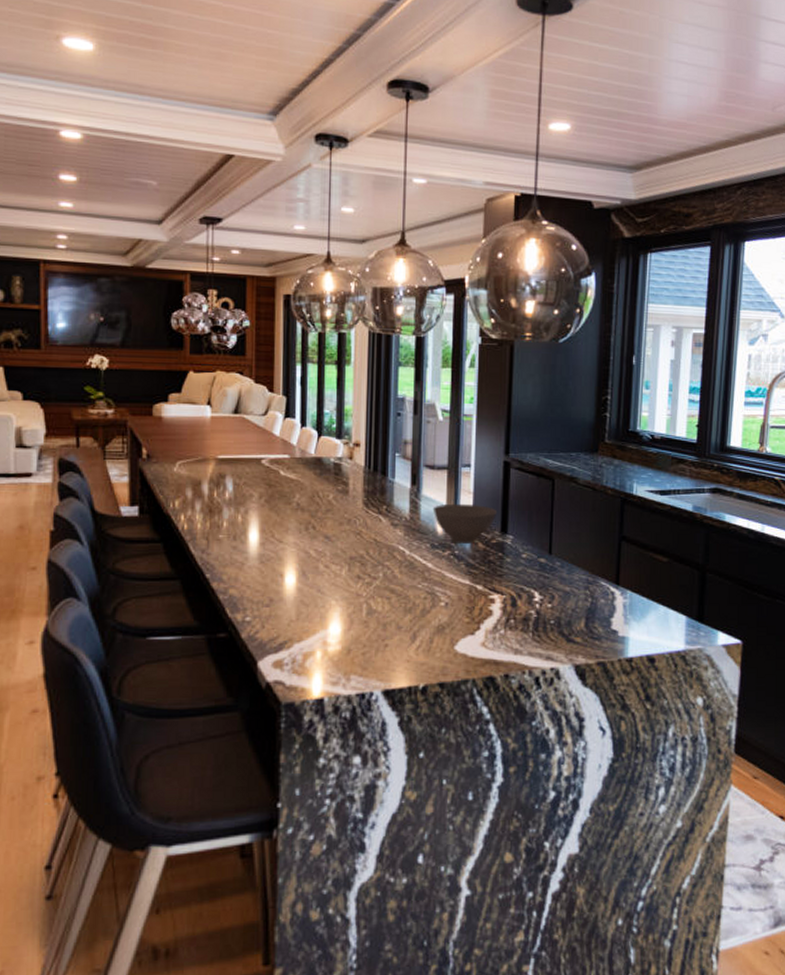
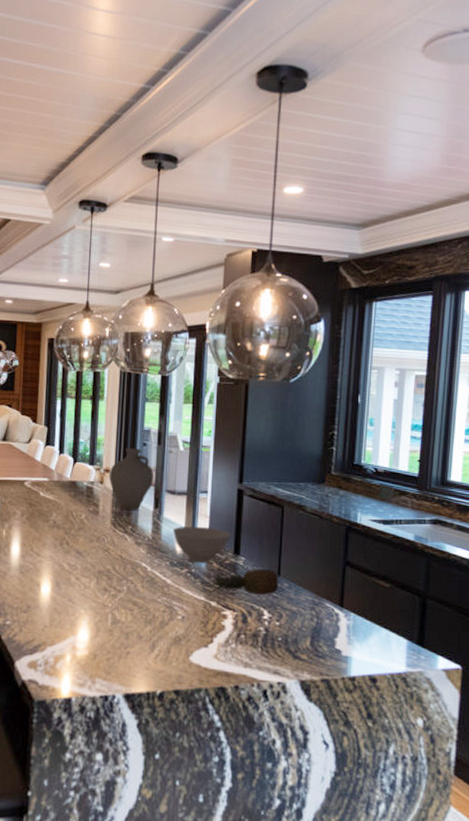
jug: none [359,419,411,489] -> present [109,448,154,511]
fruit: none [478,546,552,576] -> present [212,568,280,595]

